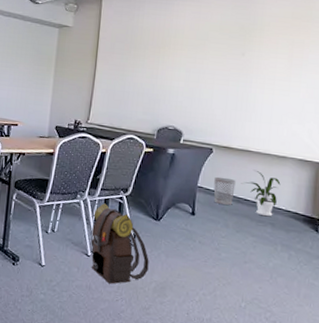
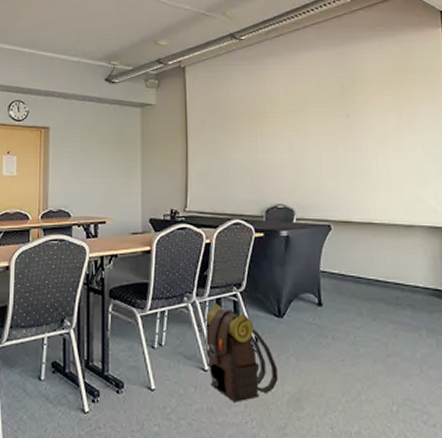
wastebasket: present [213,176,236,206] -> none [338,257,363,290]
house plant: present [241,169,281,217] -> none [368,244,413,298]

